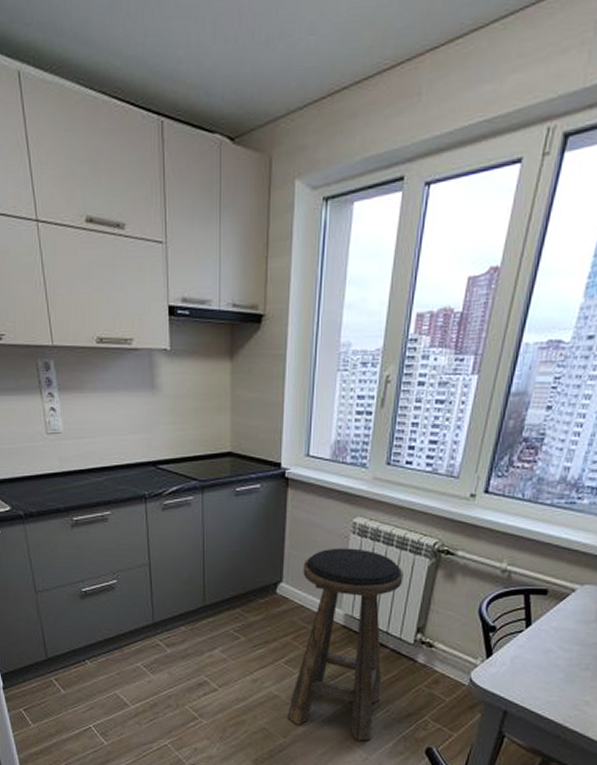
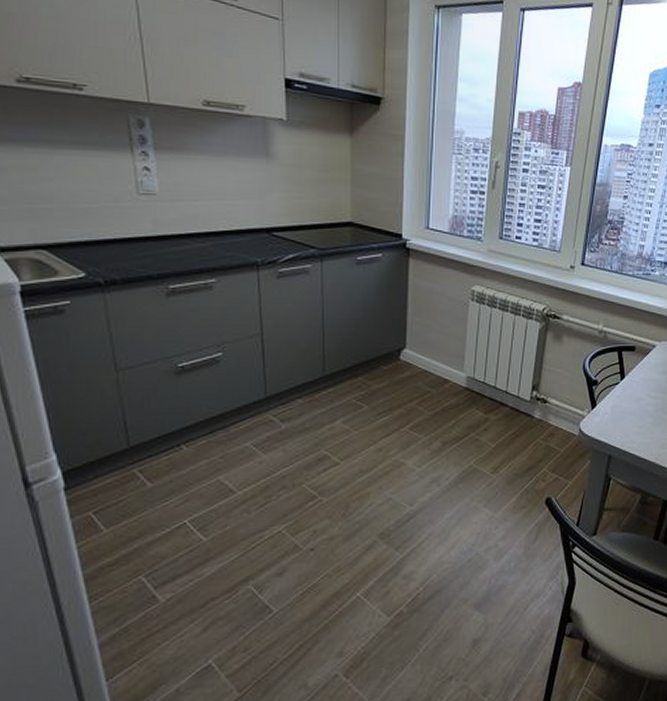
stool: present [288,548,403,741] -> none [414,314,518,500]

